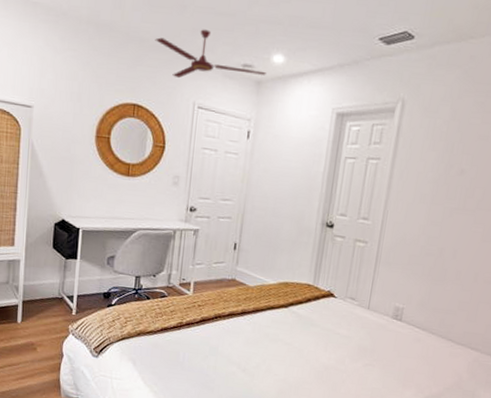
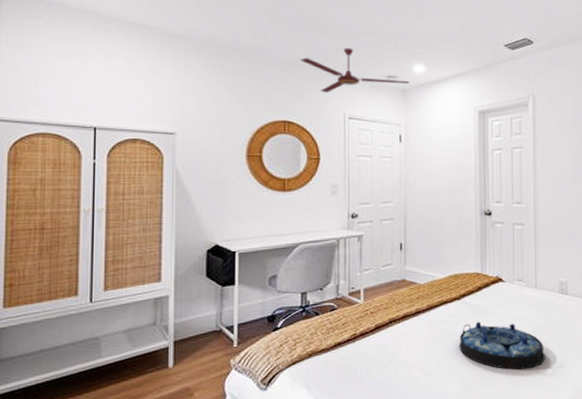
serving tray: none [279,331,366,386] -> present [459,321,545,370]

